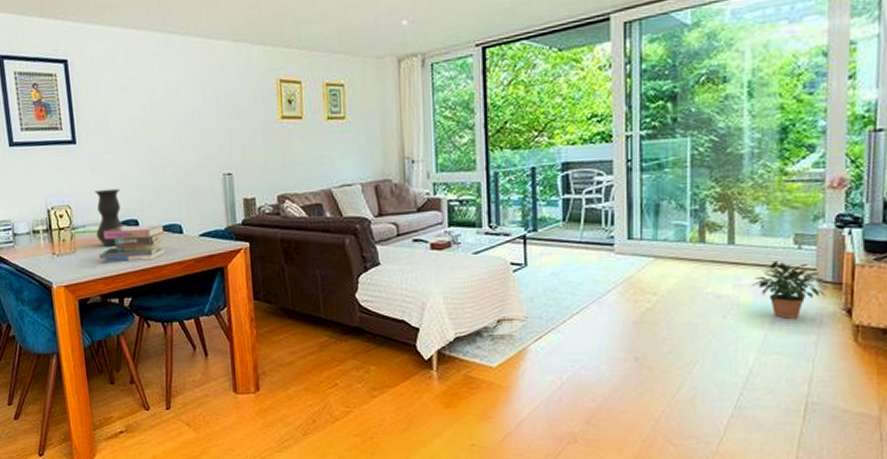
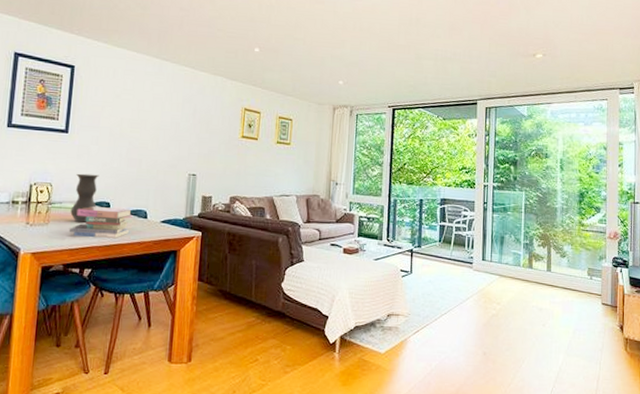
potted plant: present [751,261,830,319] -> none [561,286,609,330]

